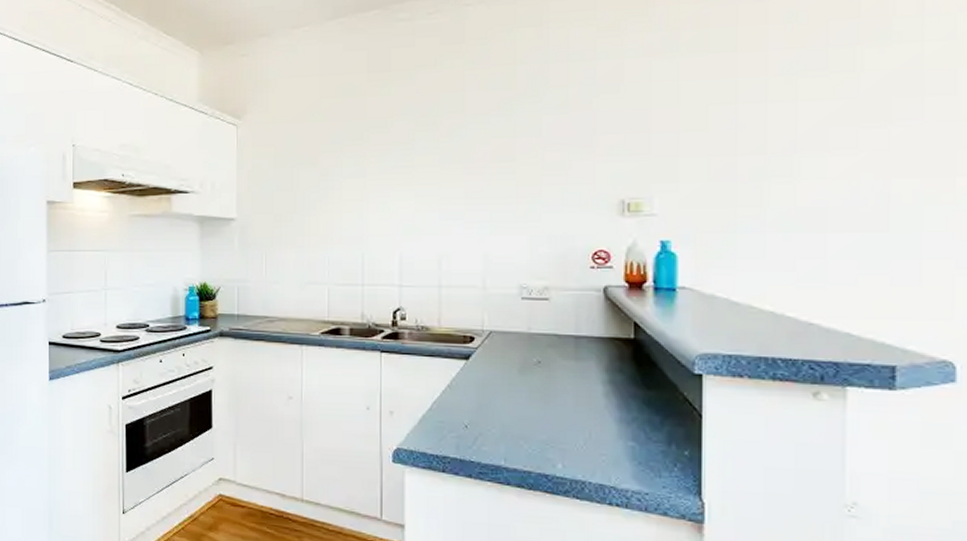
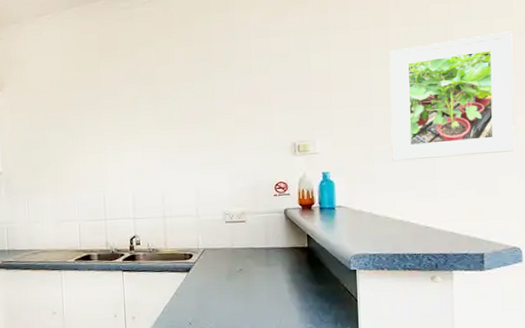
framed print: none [763,59,955,232] -> present [389,31,515,162]

